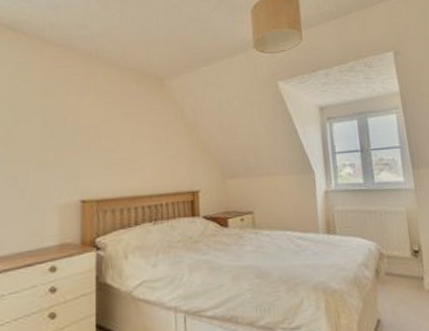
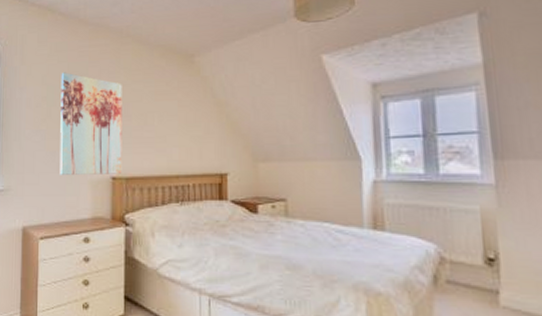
wall art: none [21,93,93,201] -> present [60,72,122,175]

